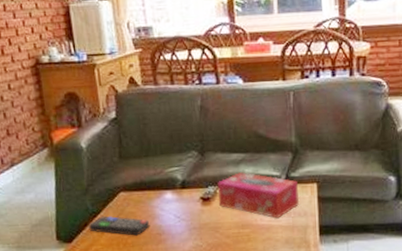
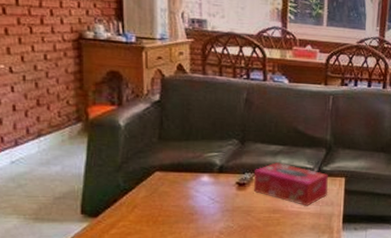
remote control: present [88,215,150,236] -> none [118,193,183,214]

